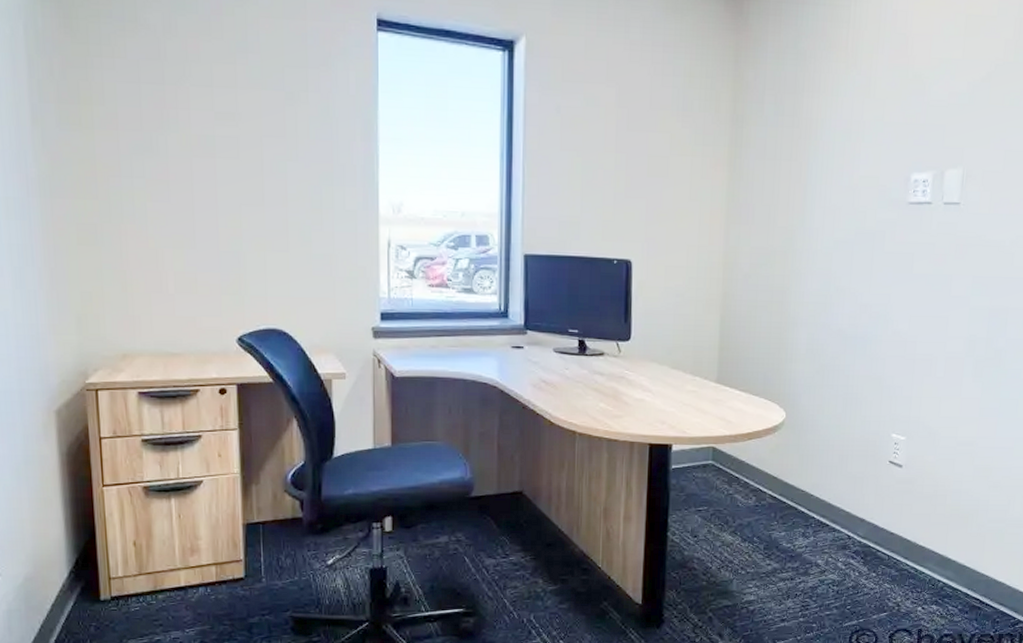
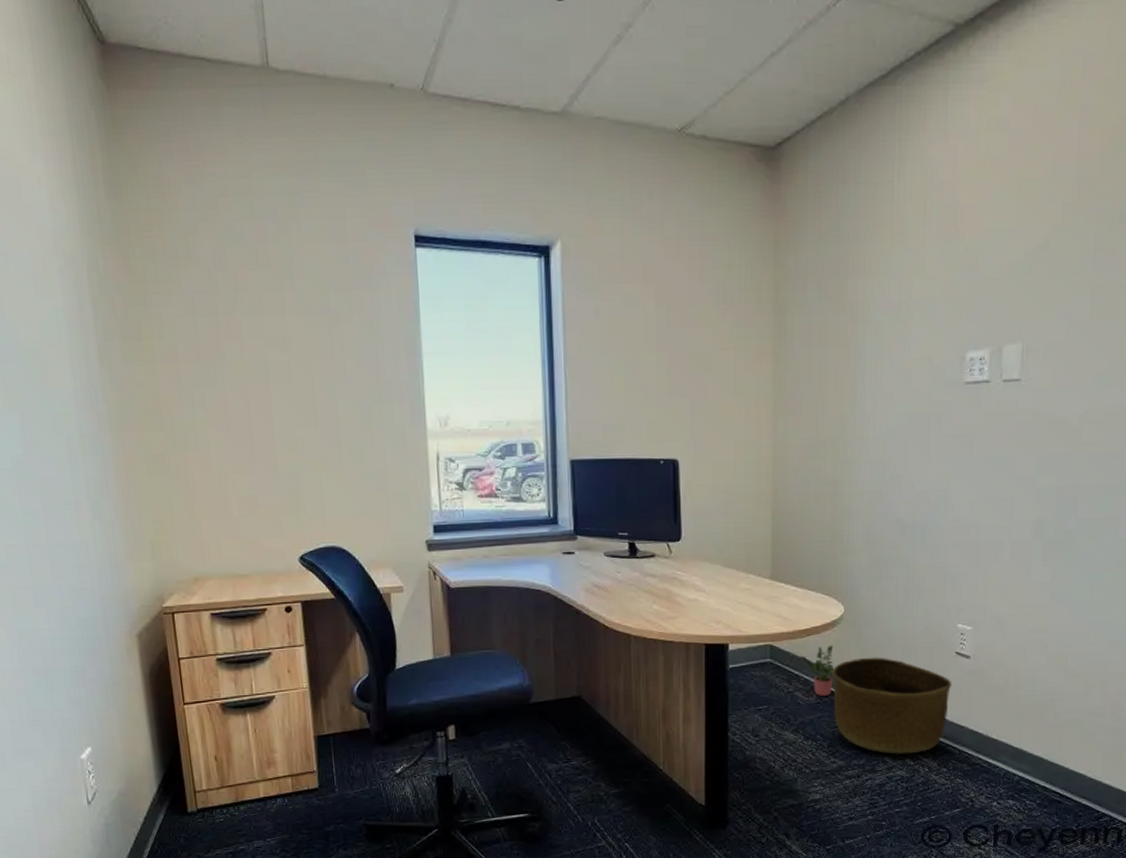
potted plant: none [741,450,774,500] -> present [800,645,835,697]
basket: none [771,463,885,558] -> present [832,657,952,754]

